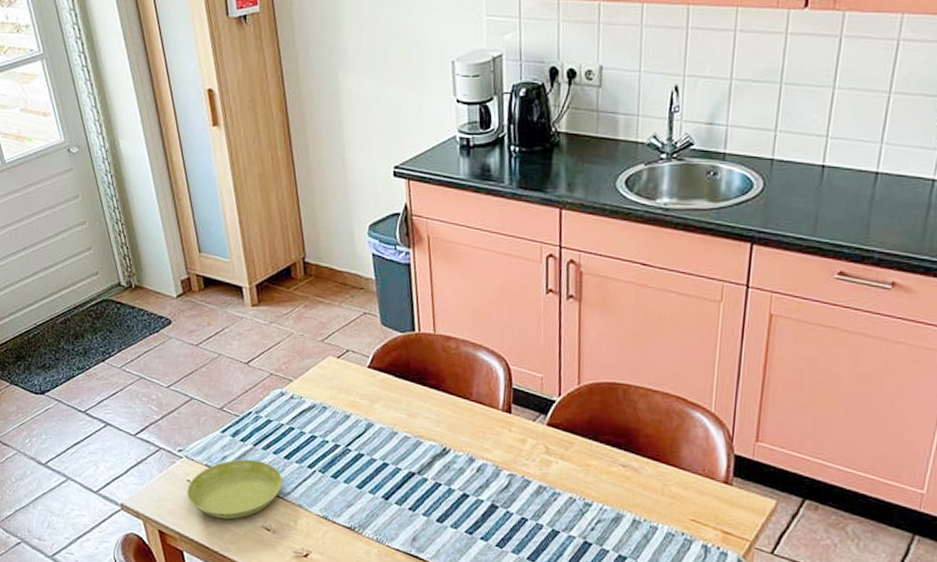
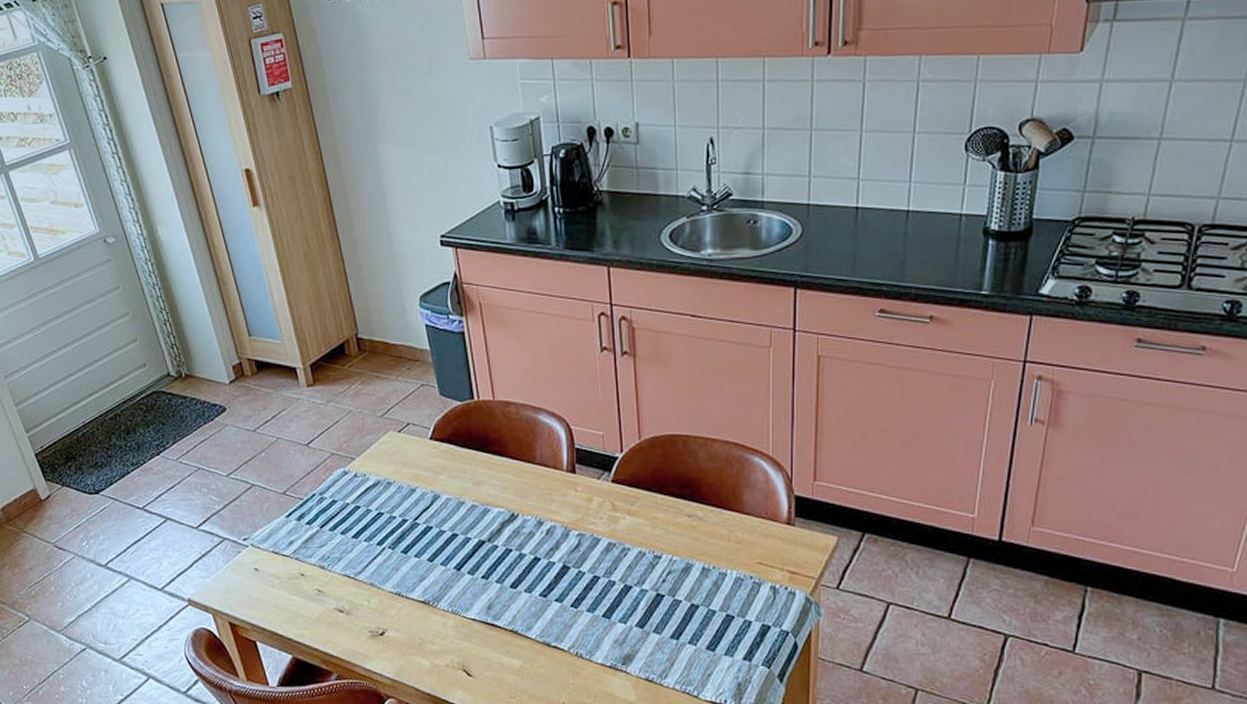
saucer: present [187,459,283,519] -> none [255,542,353,605]

